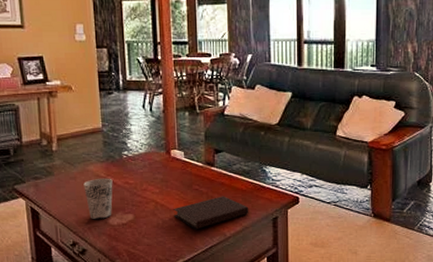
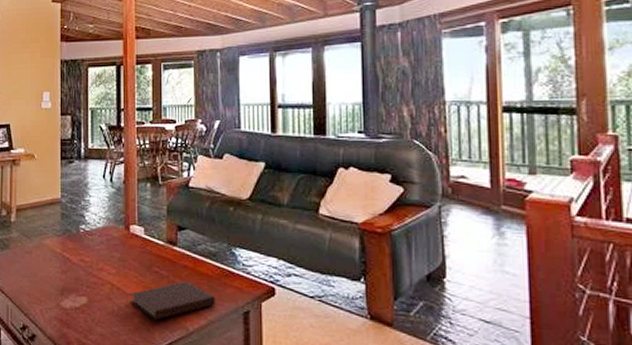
cup: present [83,178,113,220] -> none [38,253,68,302]

